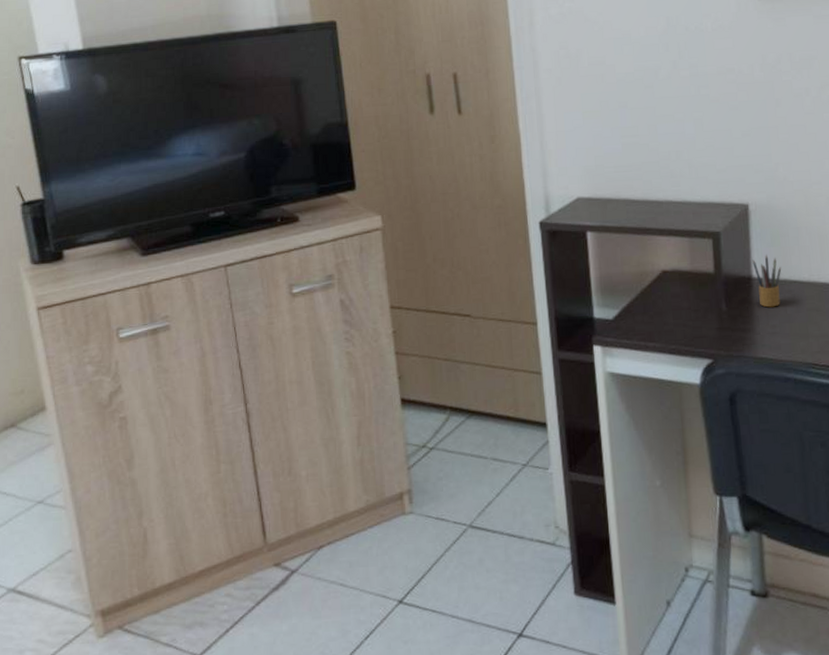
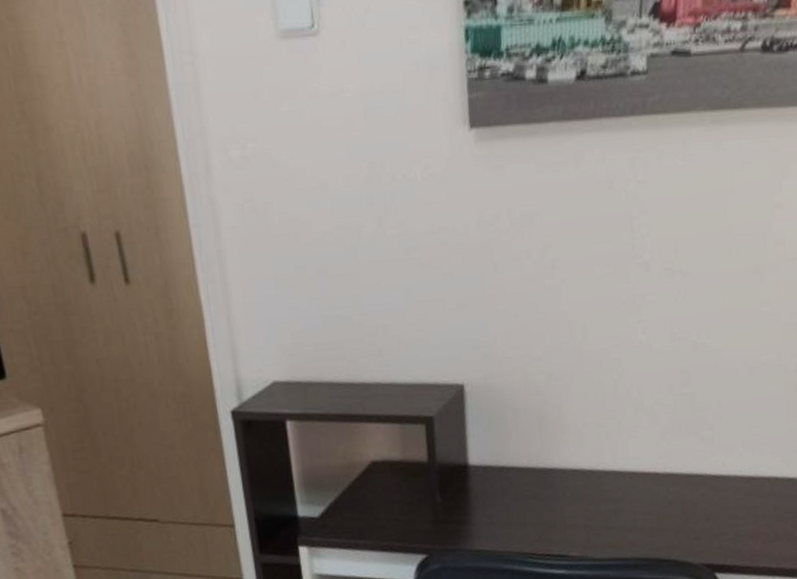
pencil box: present [752,255,782,308] -> none [468,440,499,497]

